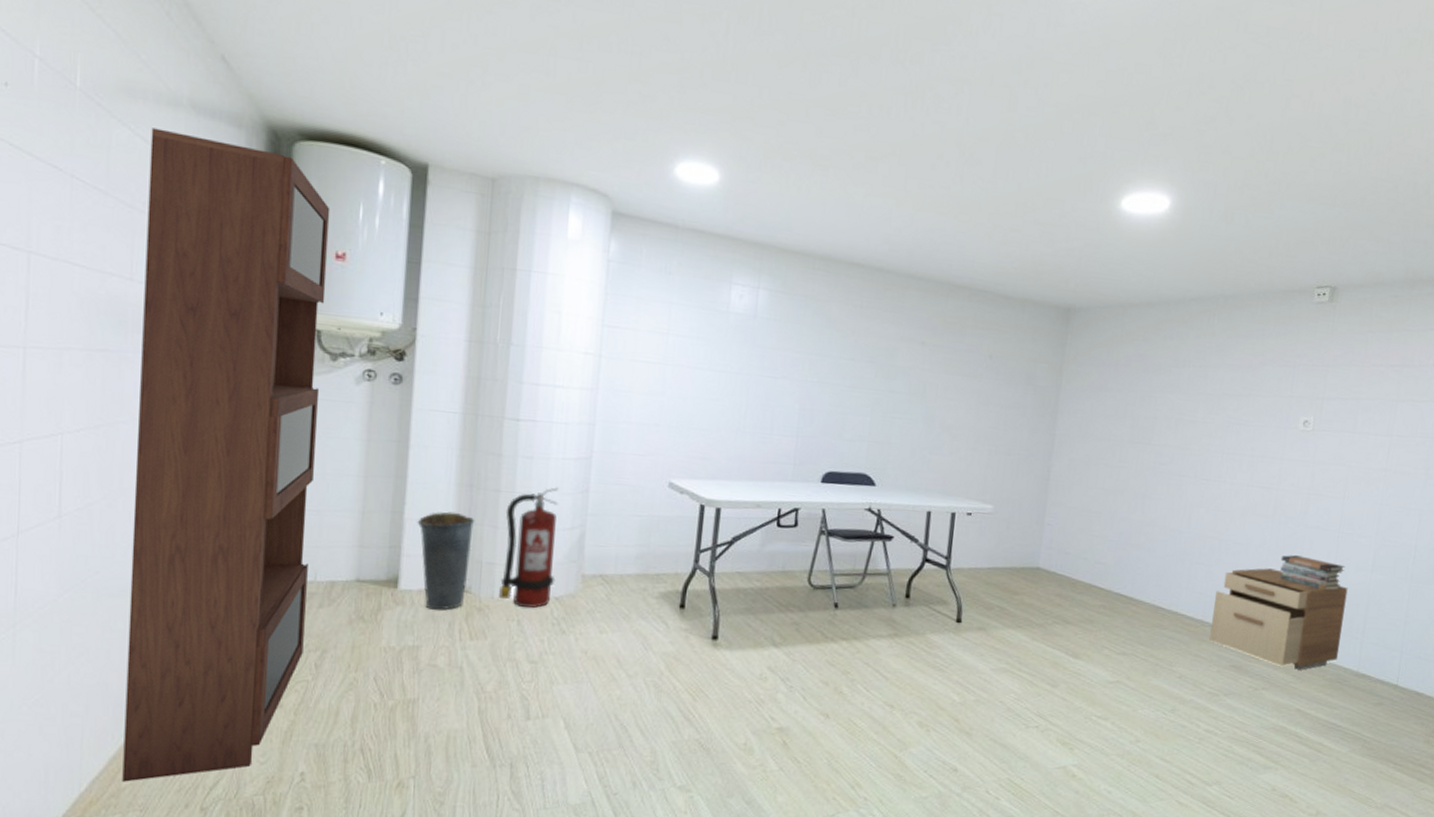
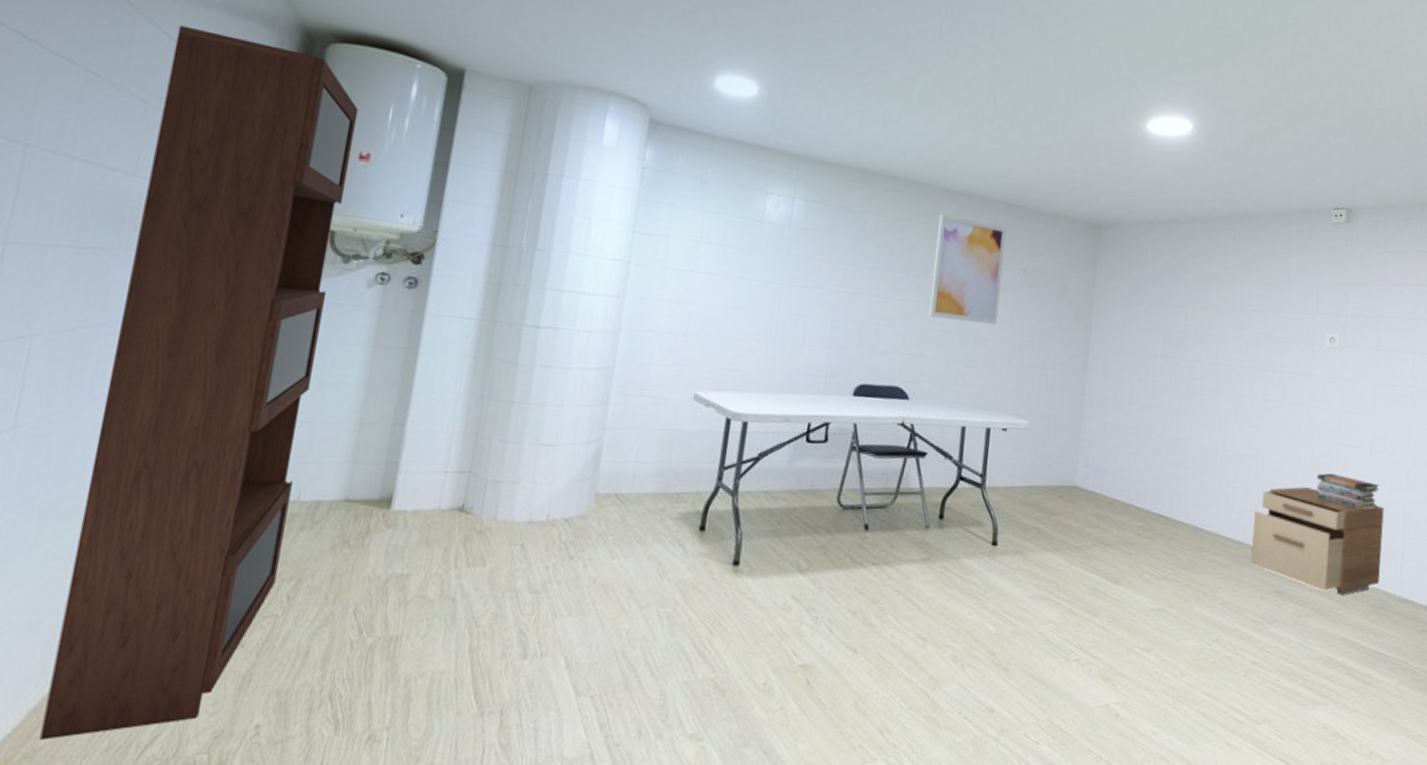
bucket: present [417,511,475,610] -> none [419,424,484,533]
fire extinguisher: present [499,487,559,608] -> none [503,398,577,531]
wall art: none [894,301,974,412] -> present [928,213,1007,325]

